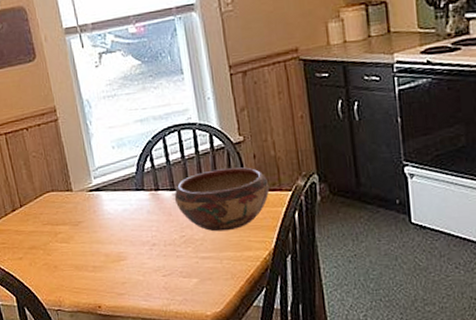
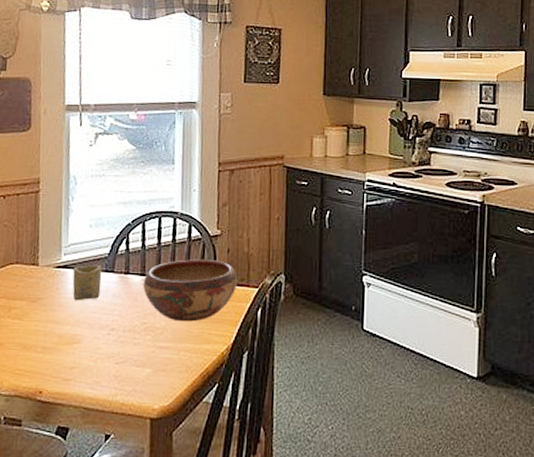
cup: none [105,185,136,221] -> present [72,265,102,301]

